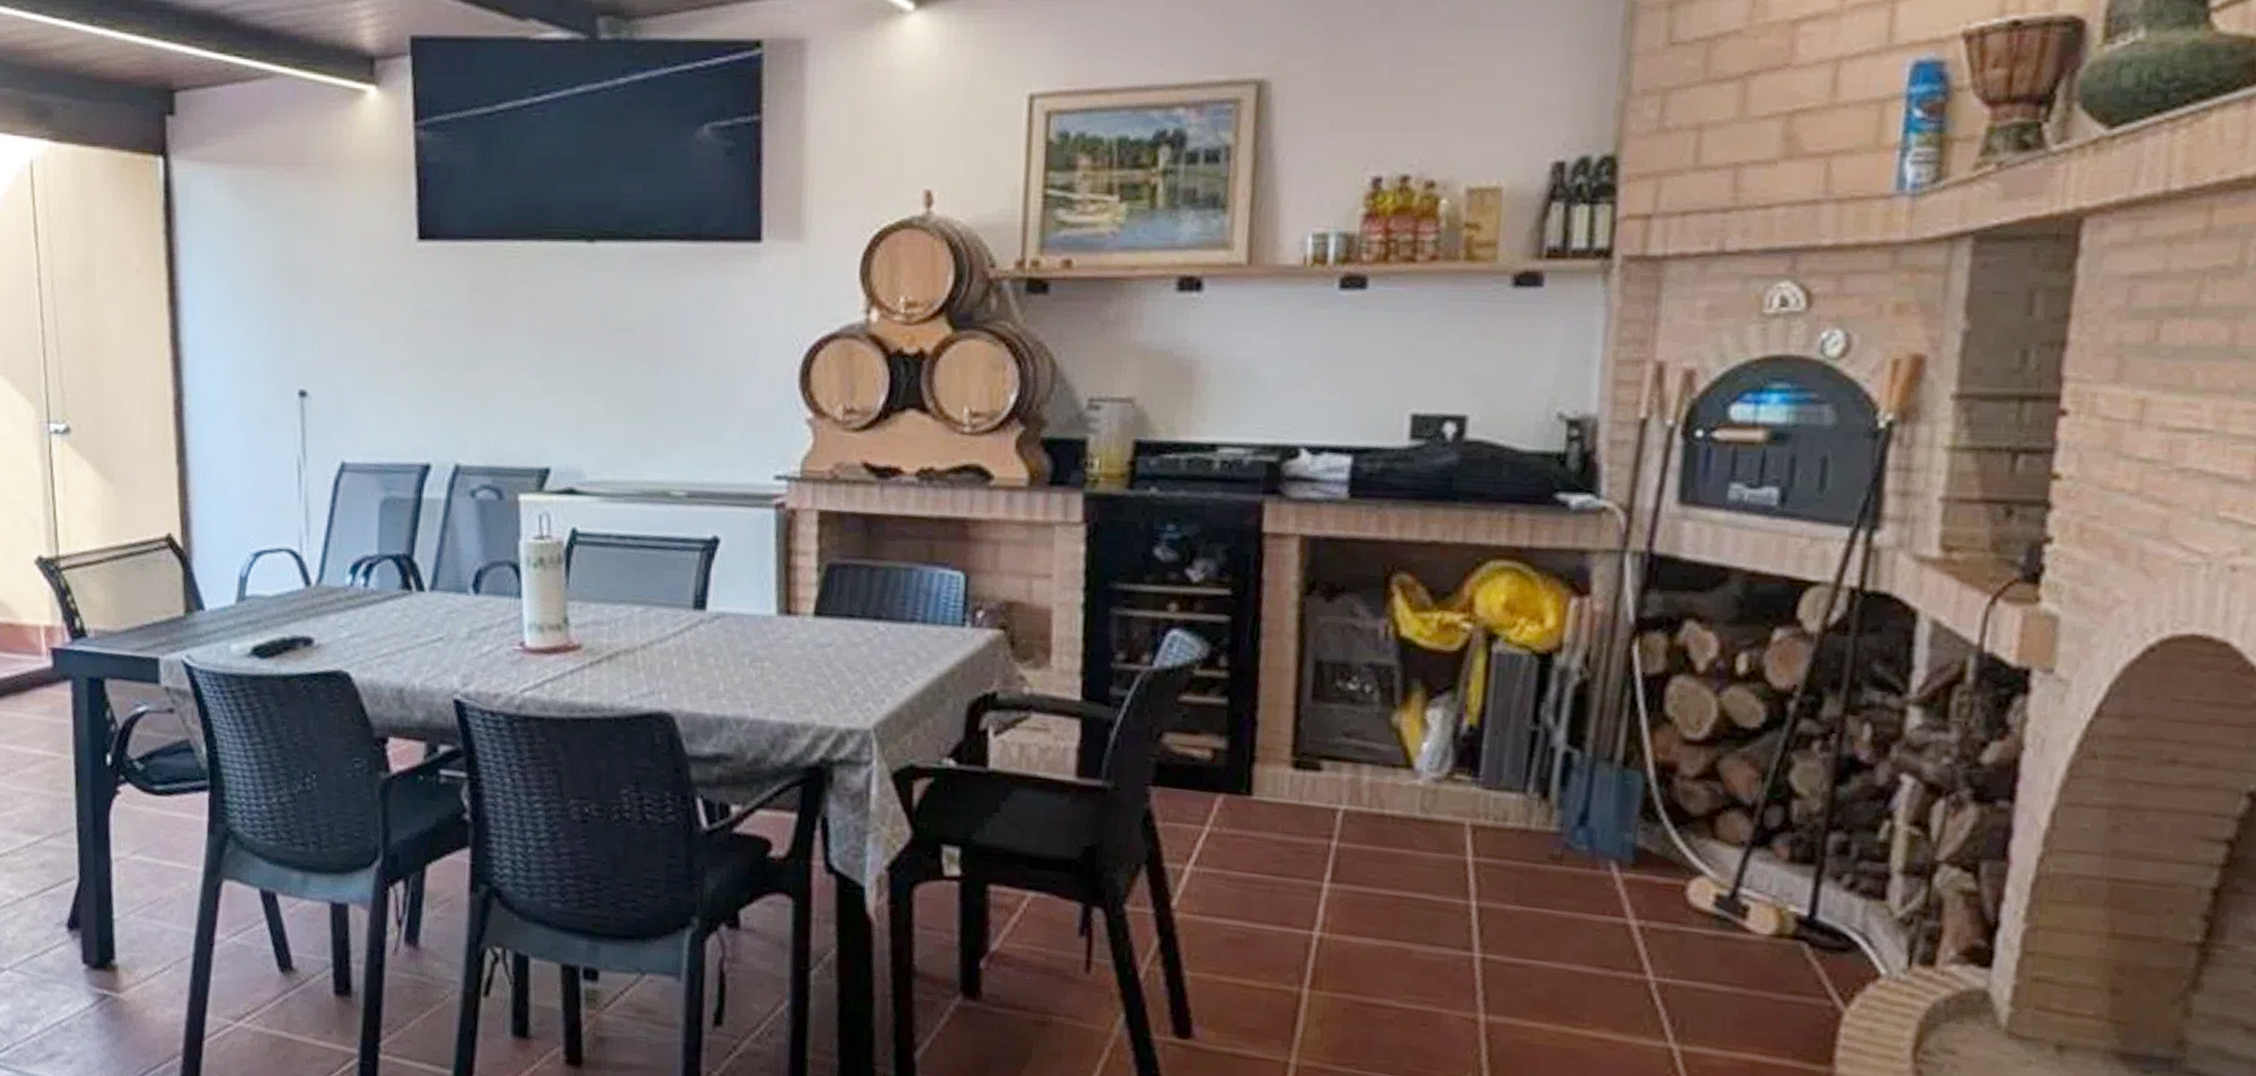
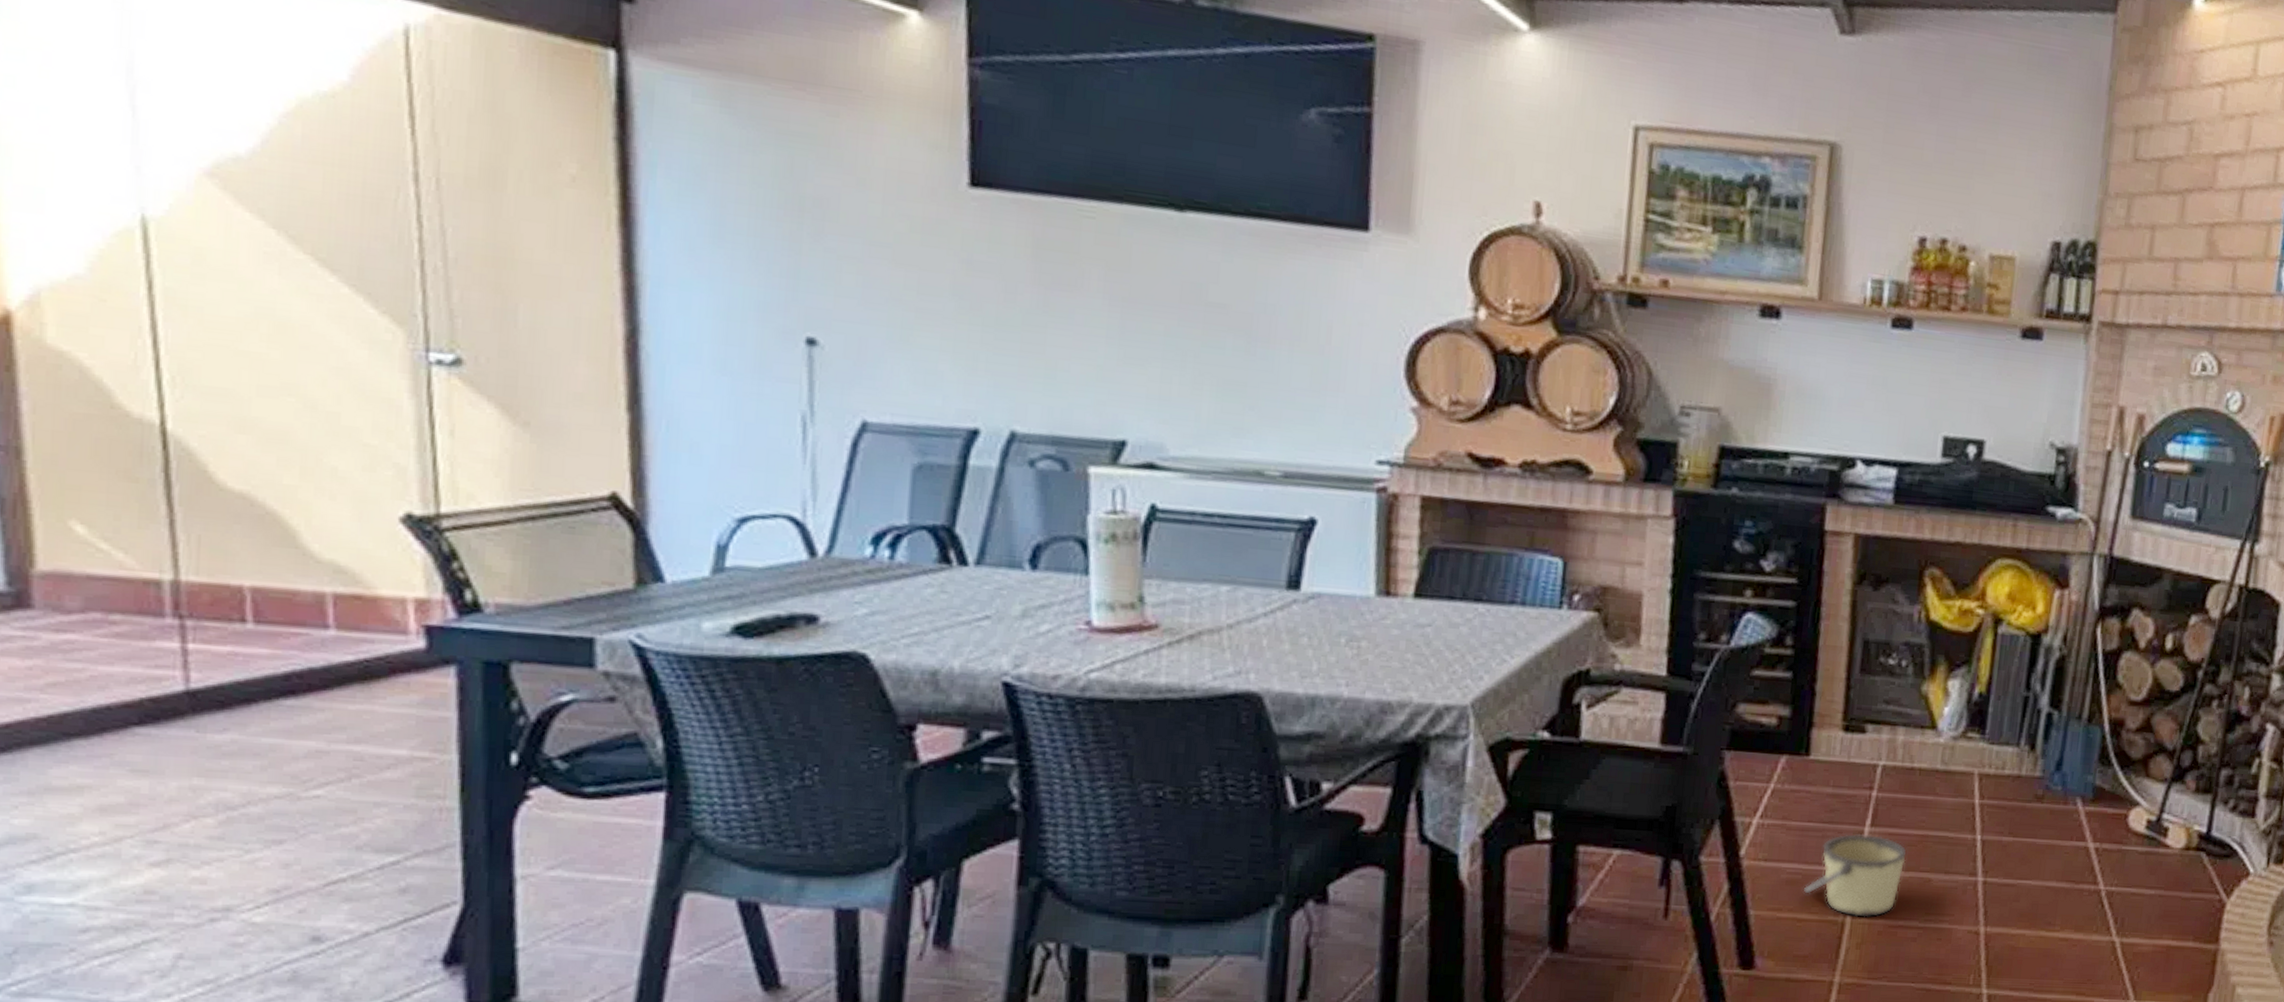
bucket: none [1249,889,1378,991] -> present [1804,834,1907,918]

